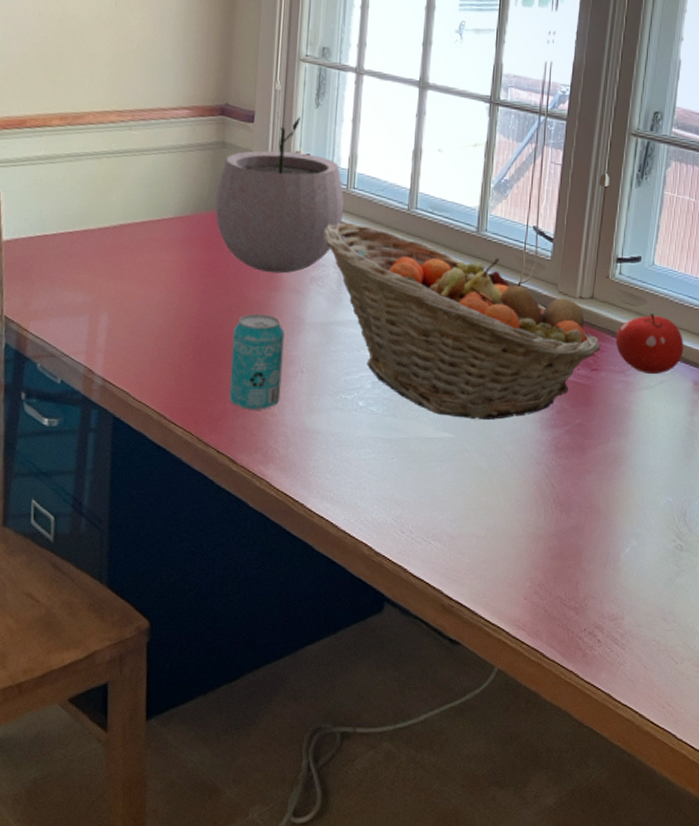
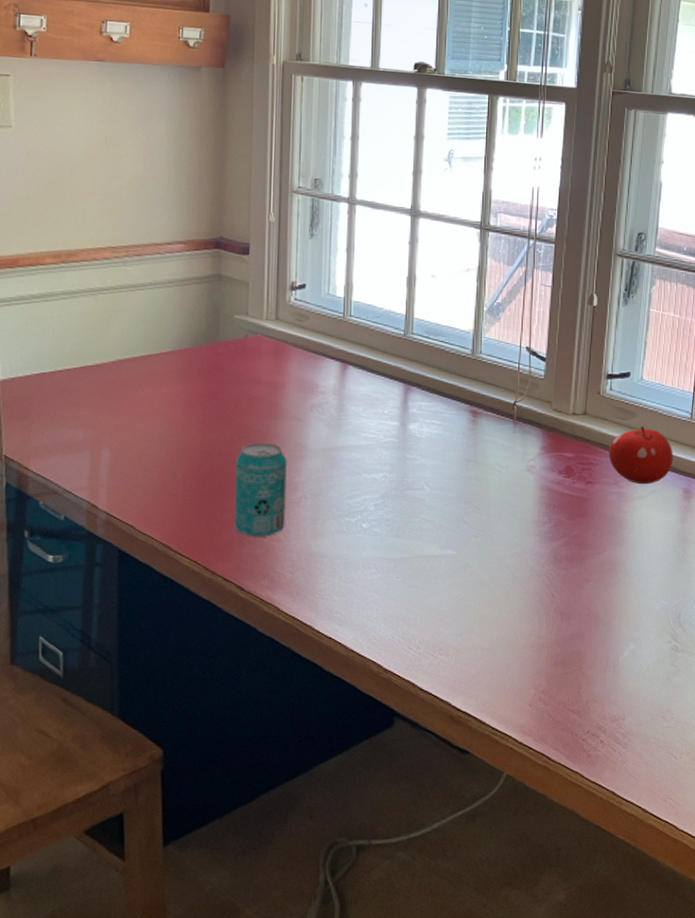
plant pot: present [215,116,344,274] -> none [213,248,341,402]
fruit basket: present [323,222,601,421] -> none [322,349,595,536]

